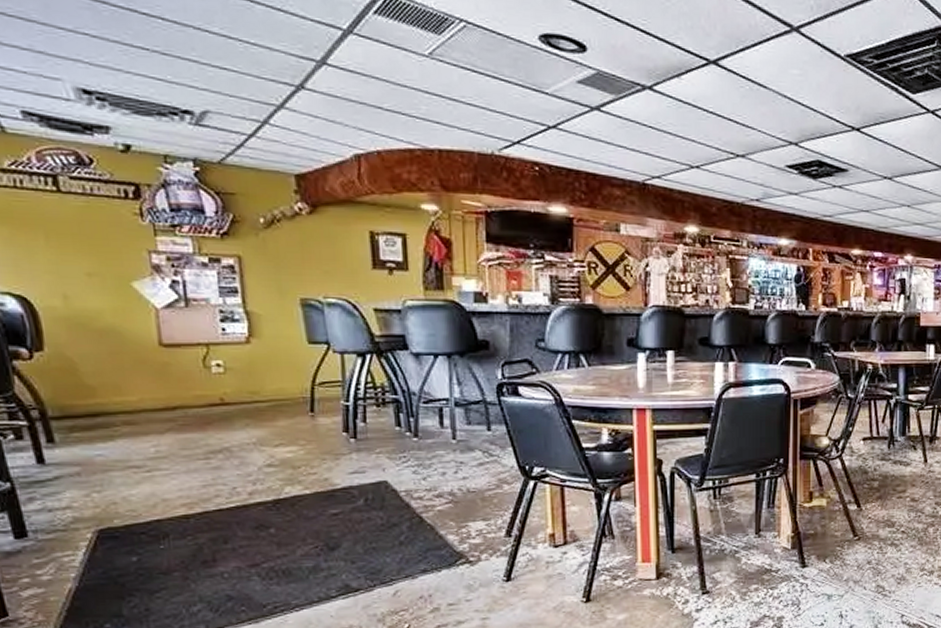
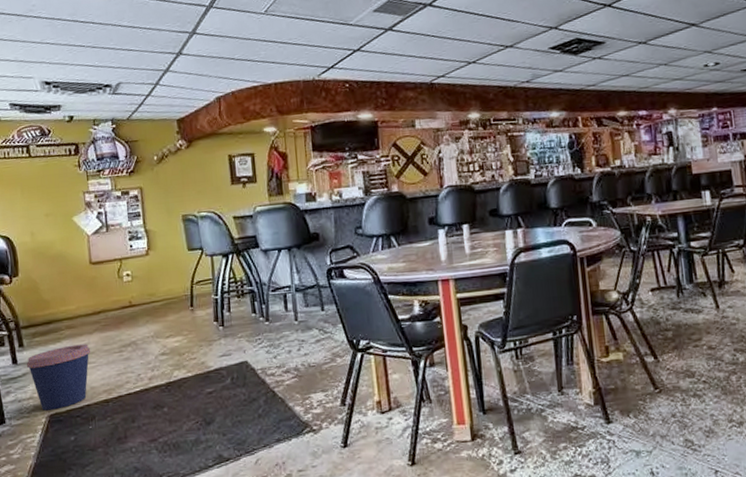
coffee cup: none [60,445,162,524] -> present [27,344,91,411]

